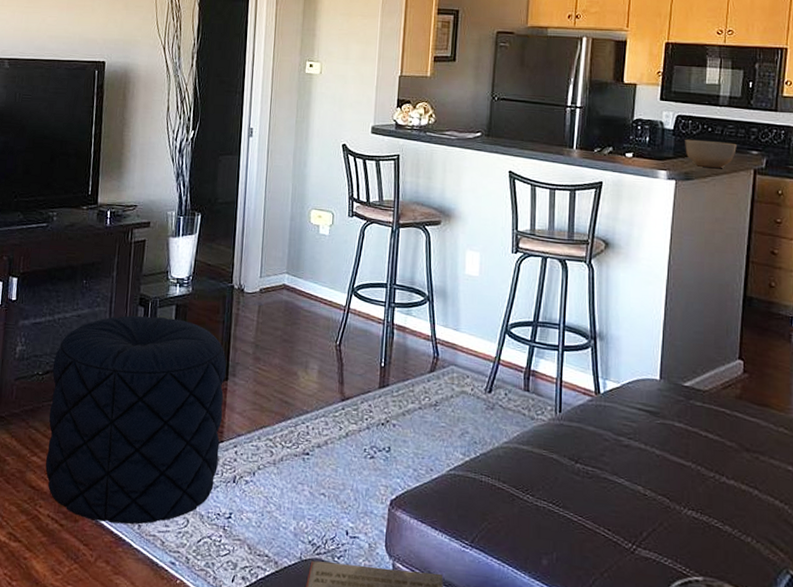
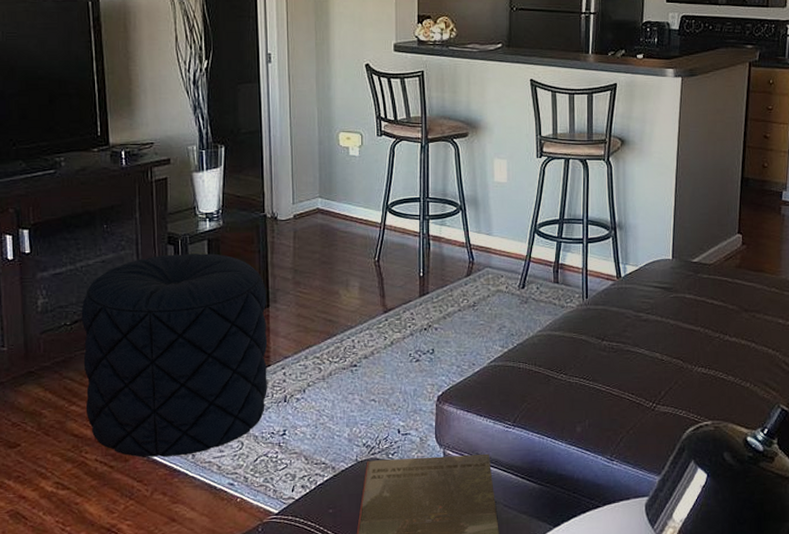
bowl: present [685,139,737,168] -> none [689,37,734,63]

